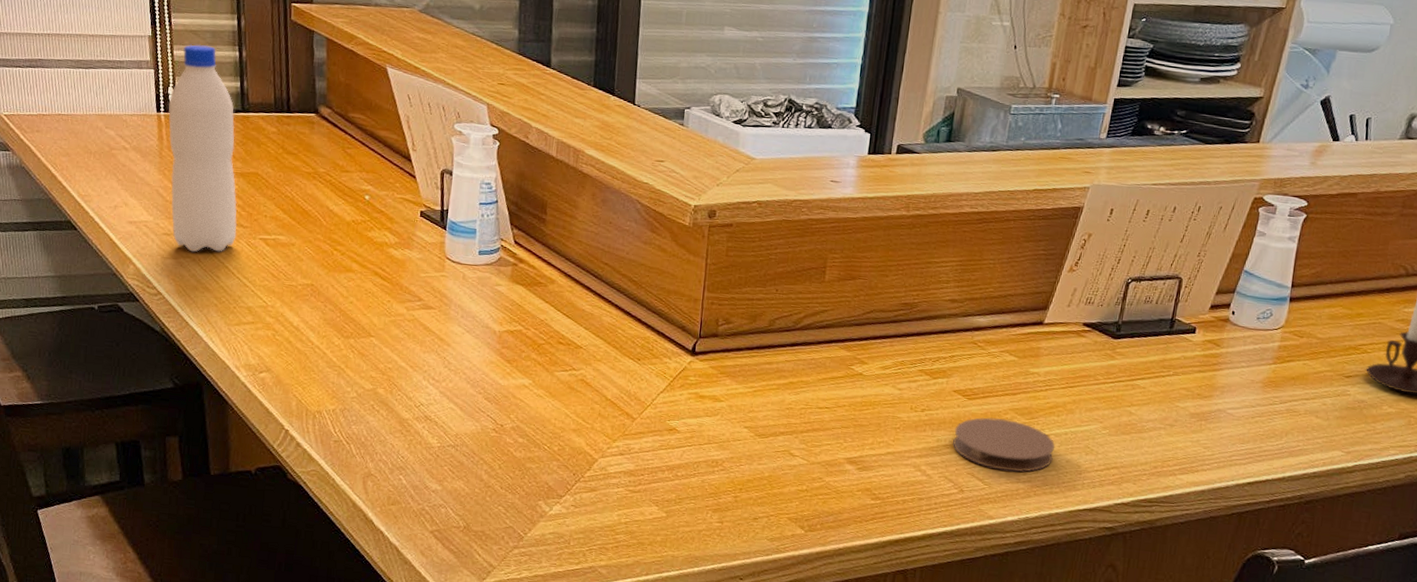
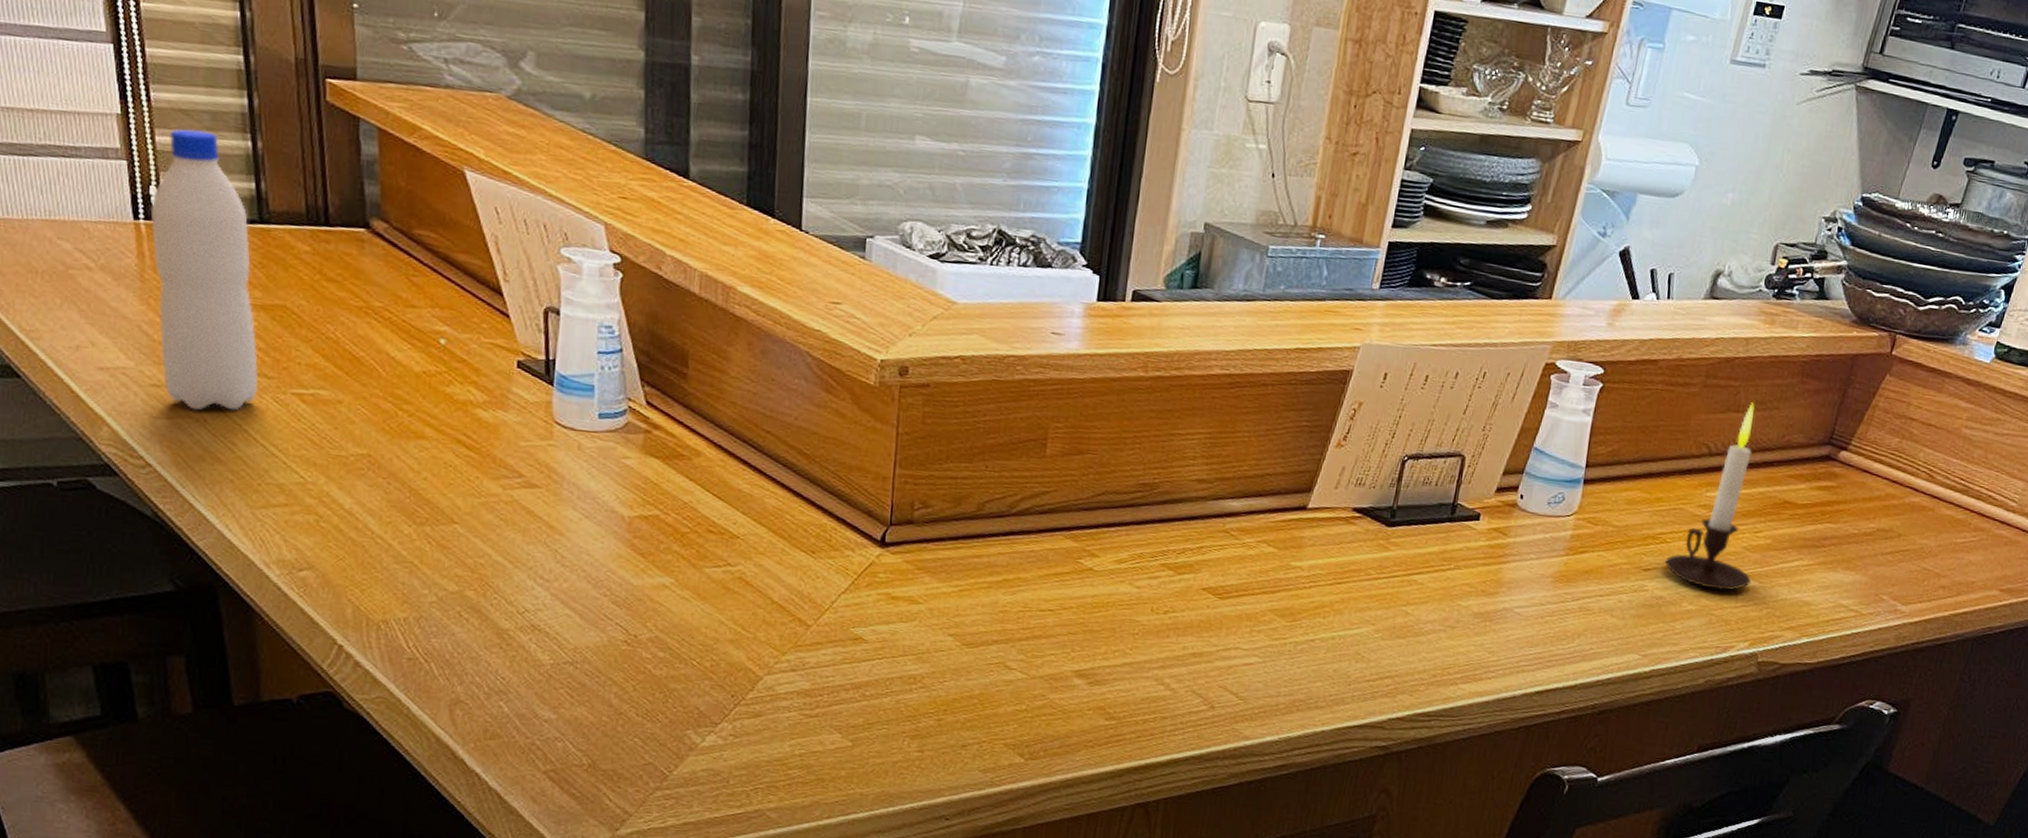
coaster: present [953,417,1056,472] -> none [1201,619,1321,684]

